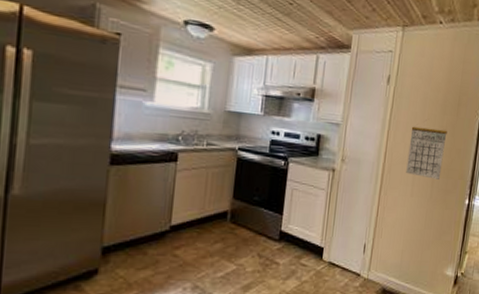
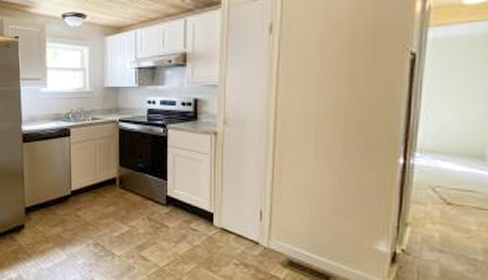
calendar: present [406,120,448,179] -> none [305,66,360,135]

